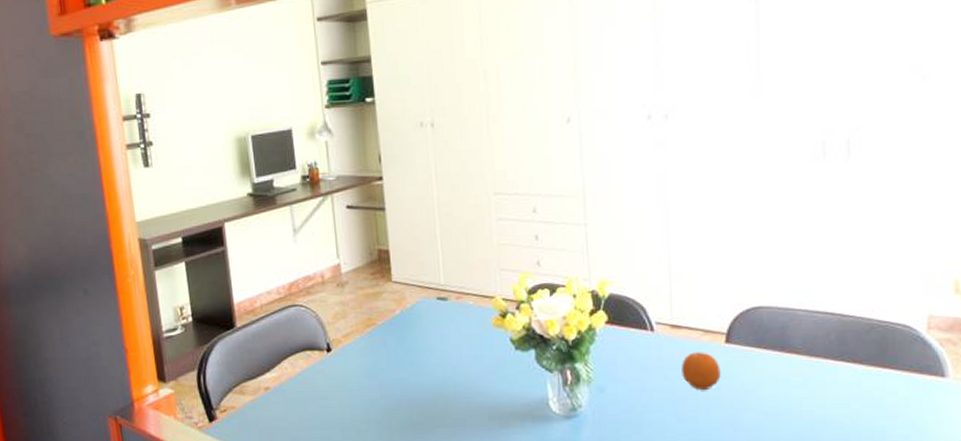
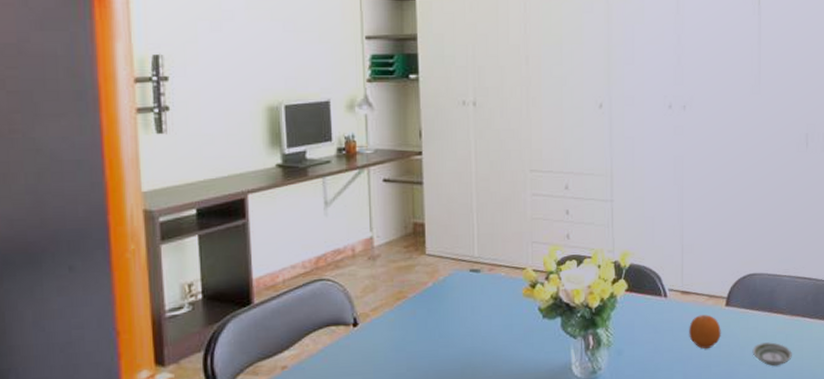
saucer: none [760,386,812,414] -> present [752,342,792,367]

